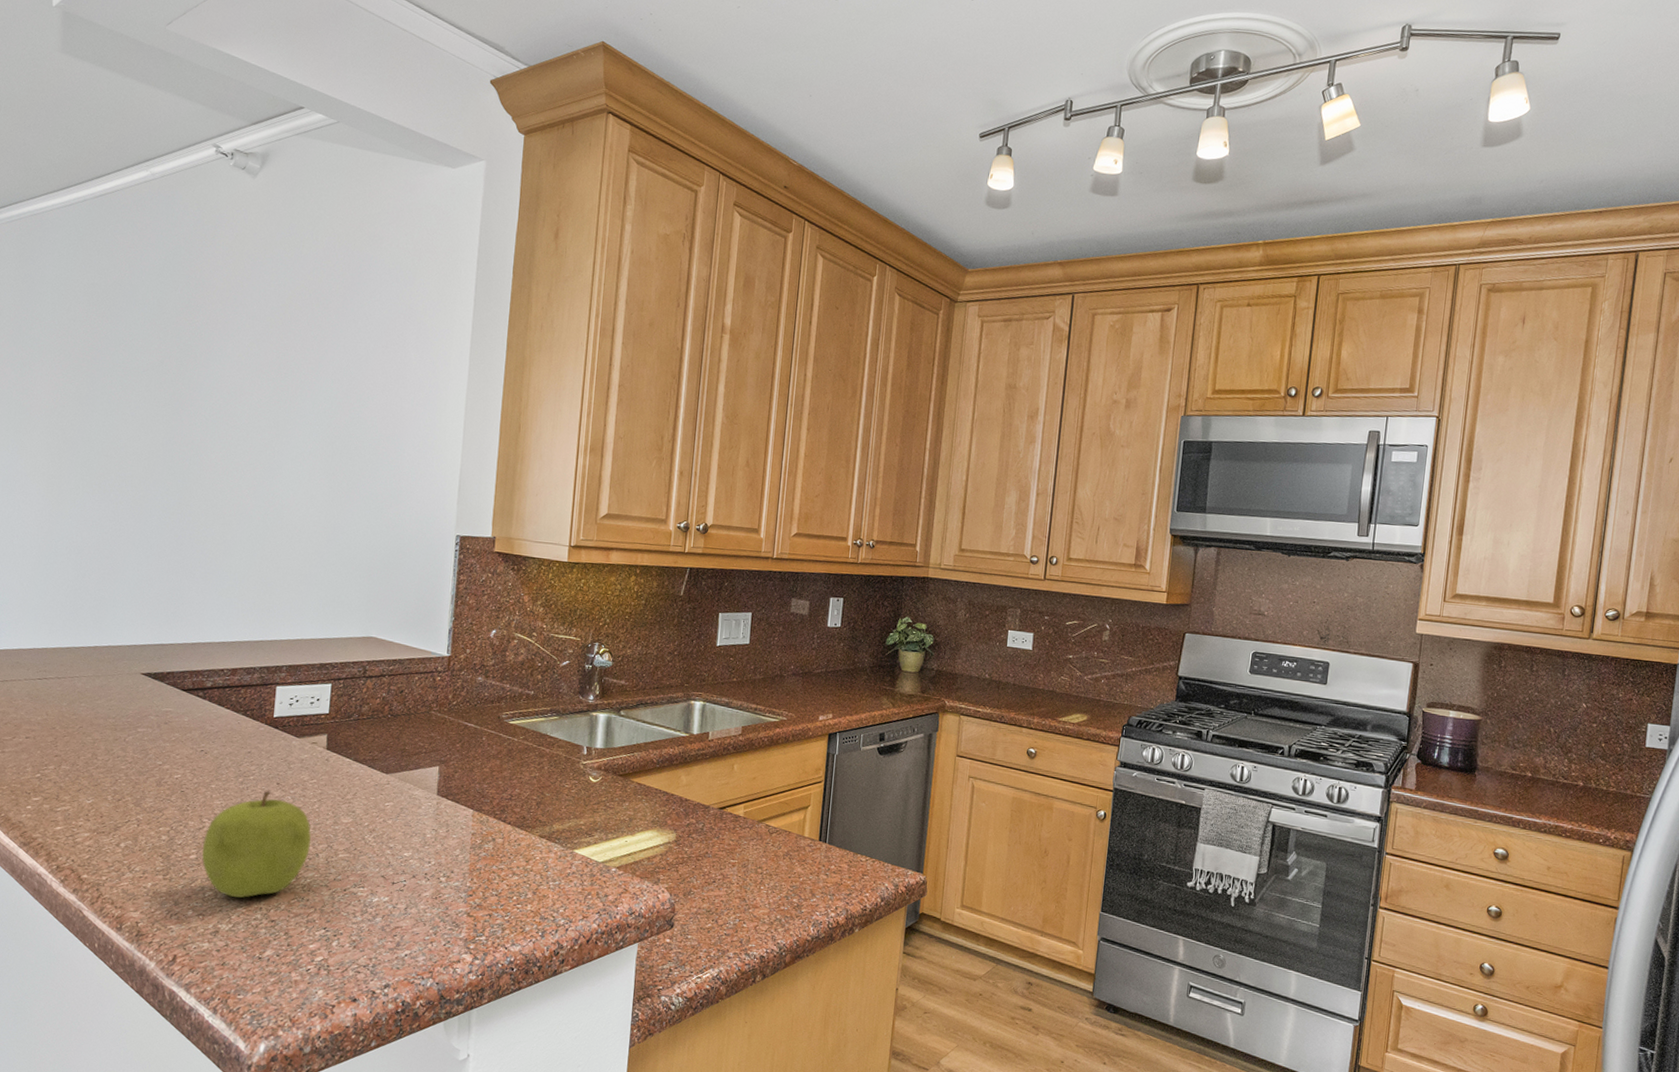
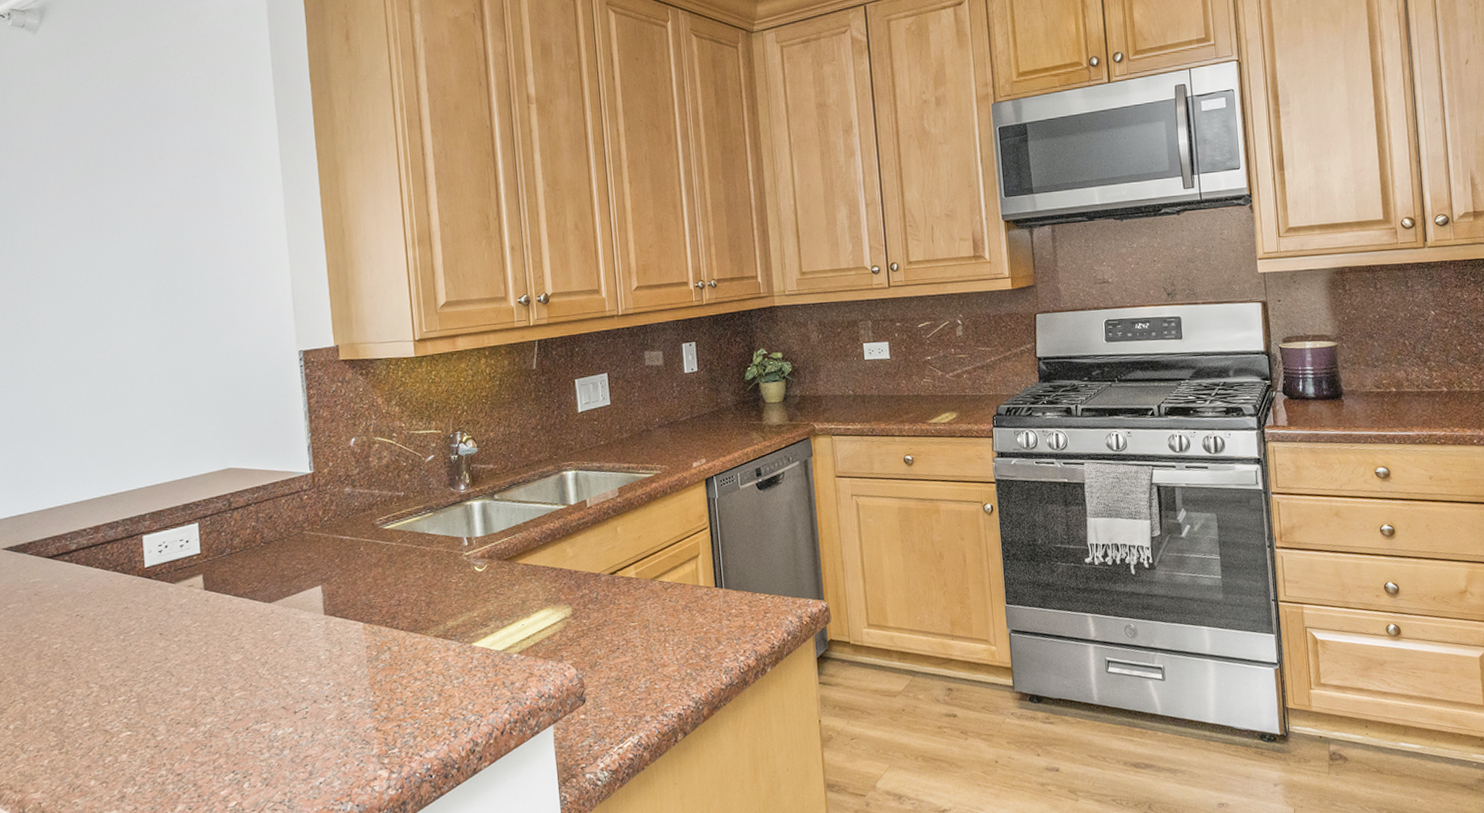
fruit: present [202,791,312,898] -> none [94,643,205,759]

